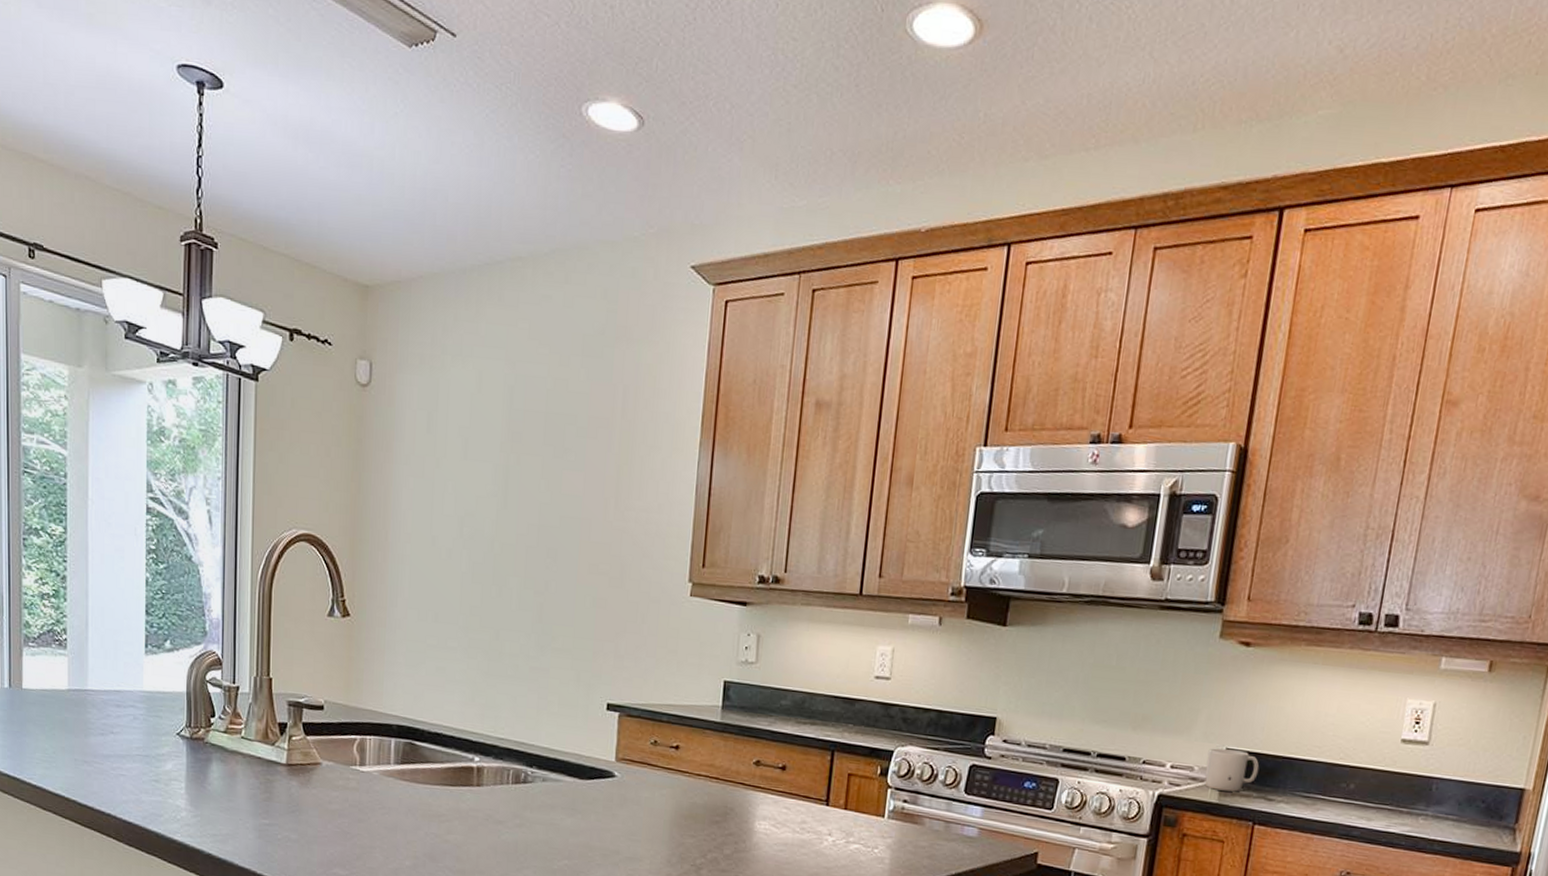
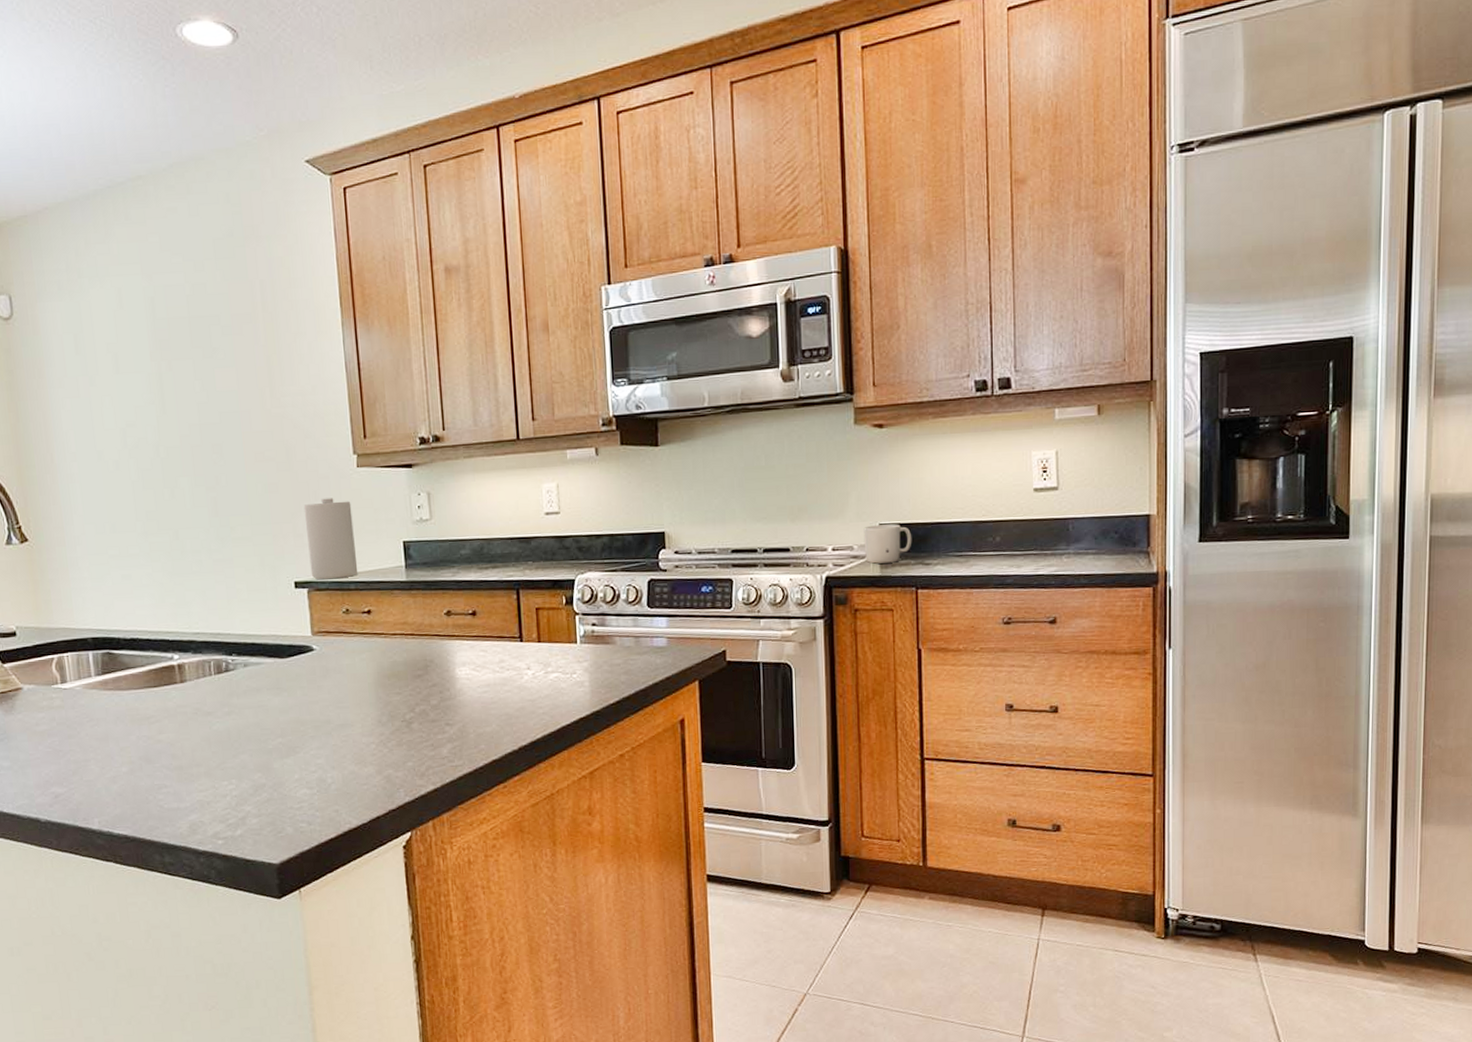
paper towel holder: none [625,622,678,709] -> present [303,498,359,580]

